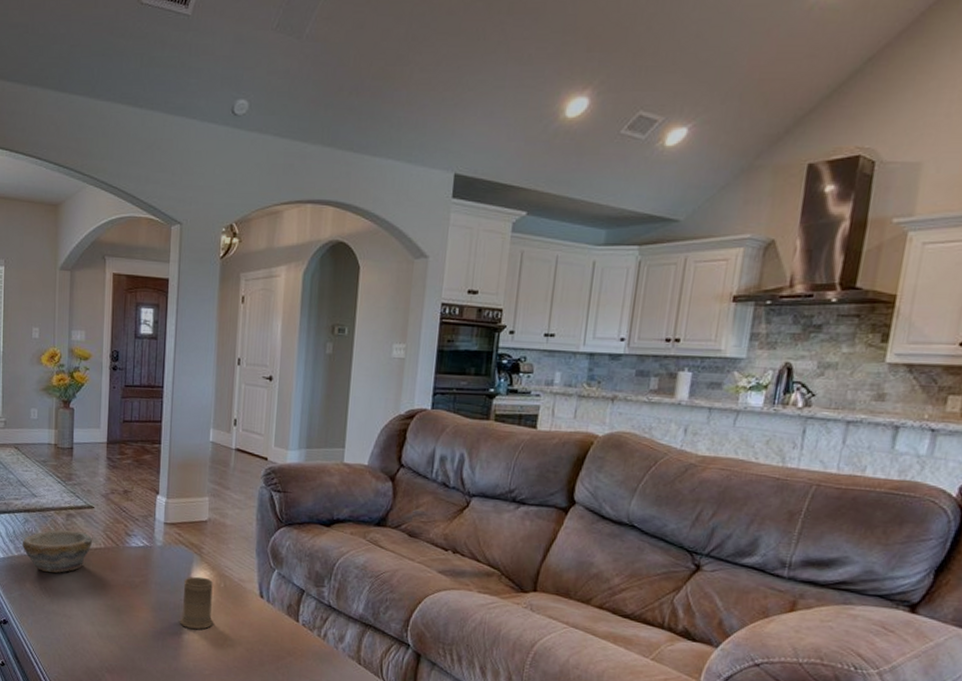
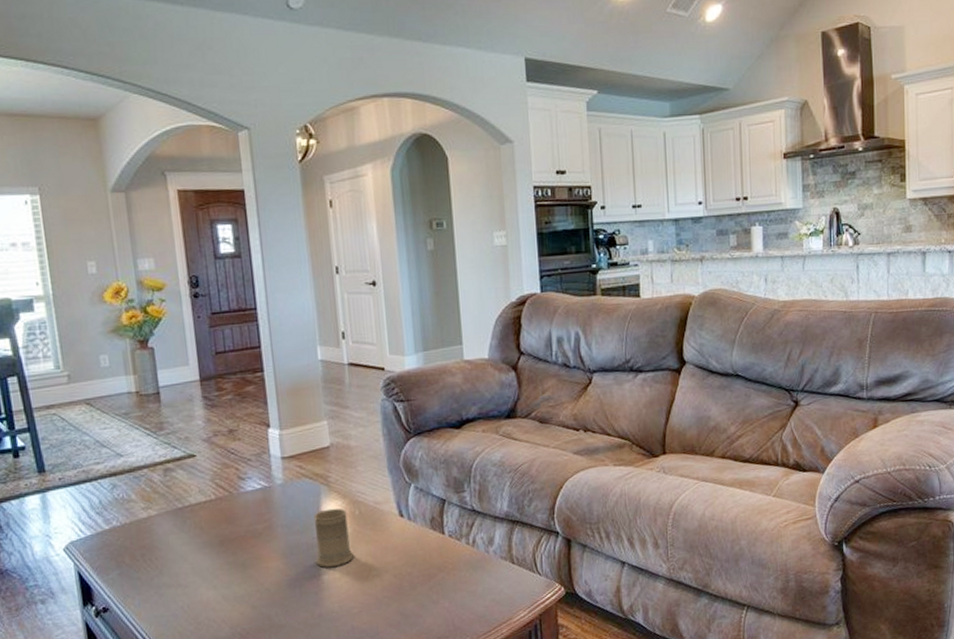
bowl: present [23,530,93,573] -> none [113,486,201,541]

